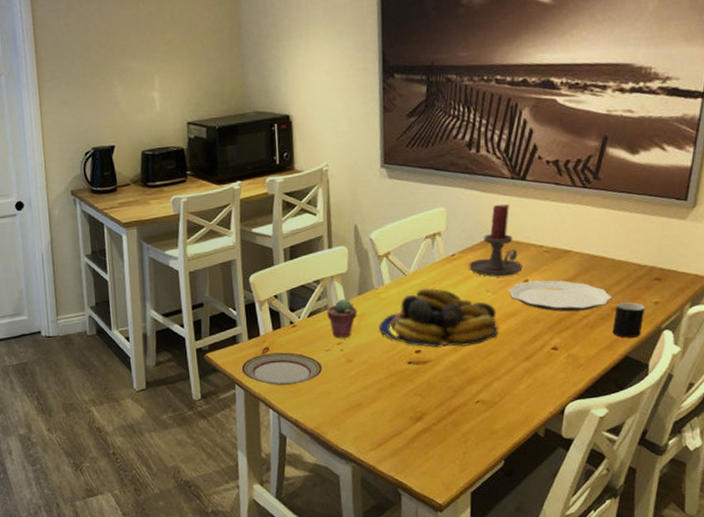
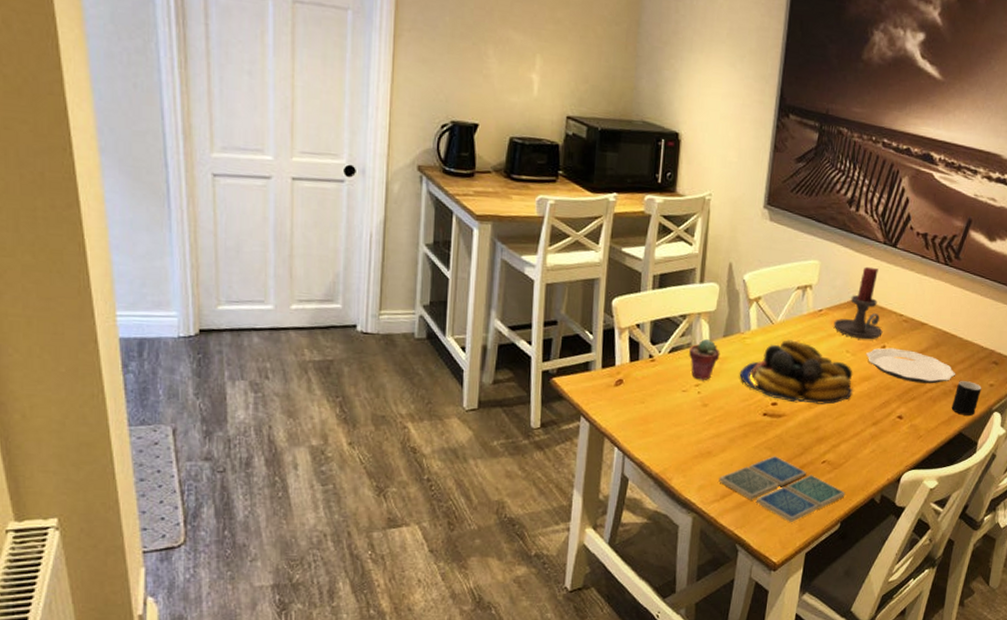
plate: present [241,352,323,386] -> none [590,386,677,424]
drink coaster: none [372,400,506,463] -> present [719,455,846,522]

